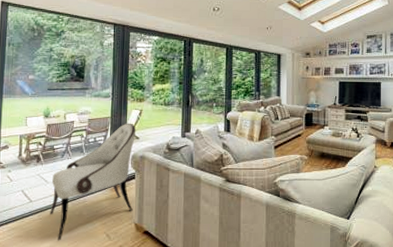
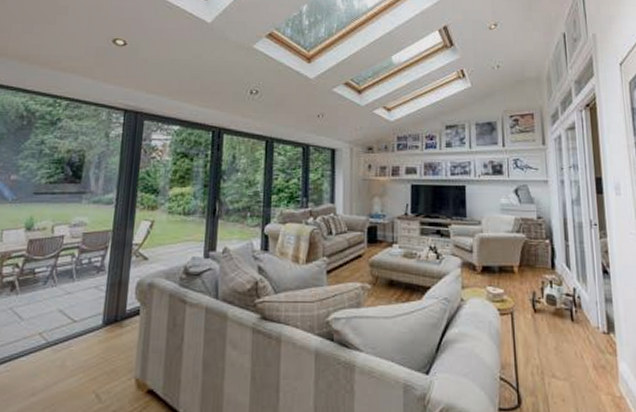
armchair: present [50,123,137,241] -> none [21,238,145,404]

